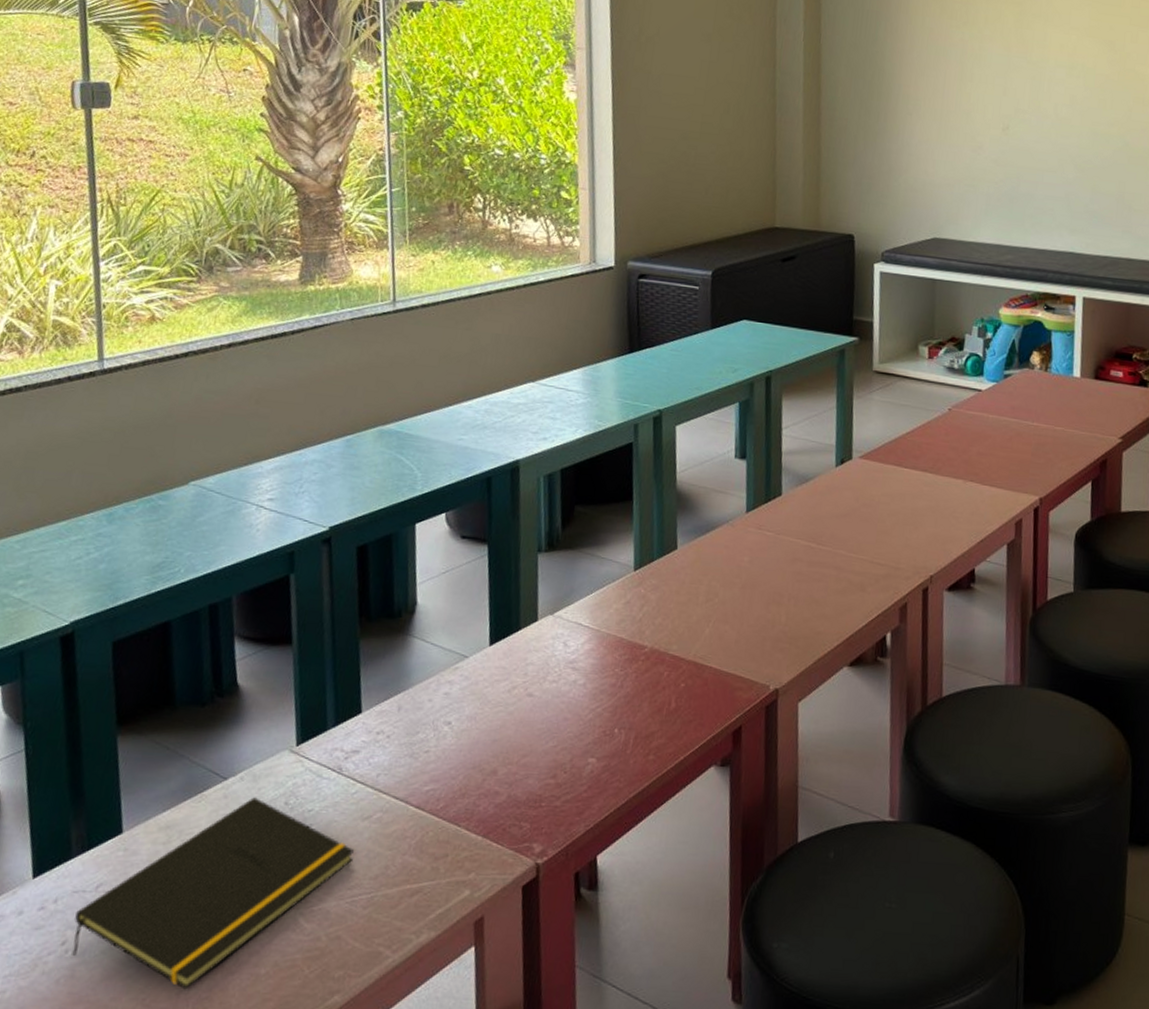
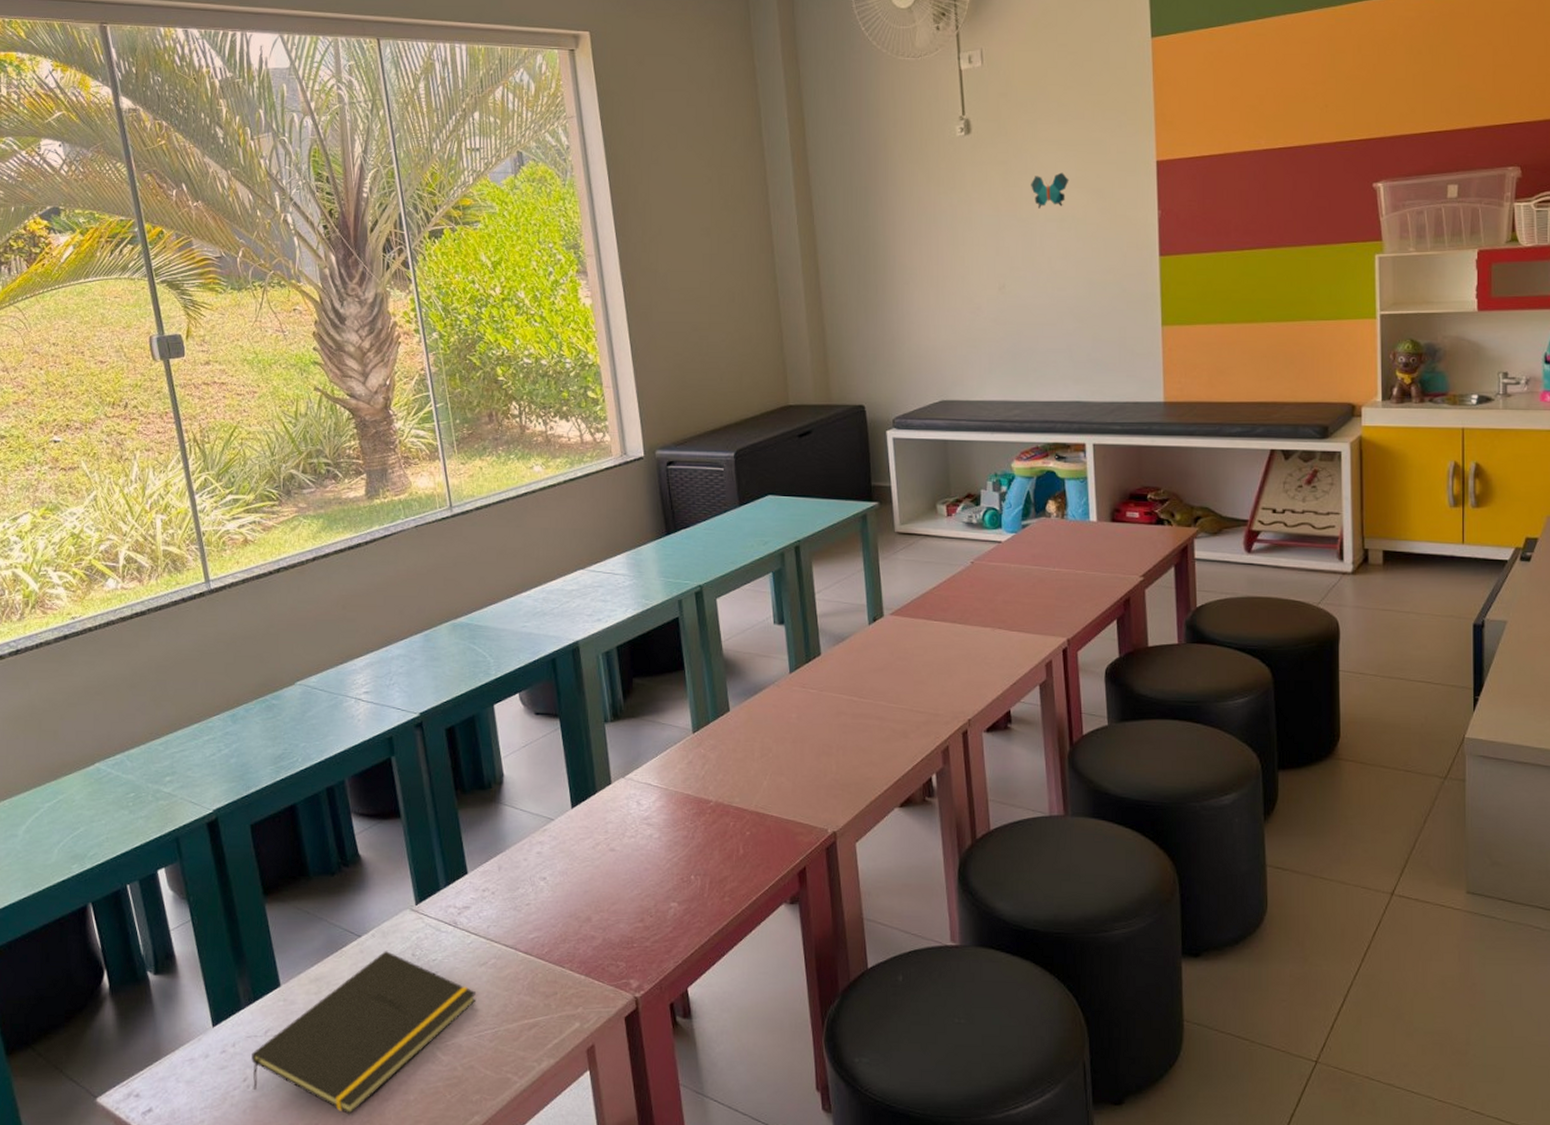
decorative butterfly: none [1044,20,1082,54] -> present [1031,172,1069,209]

